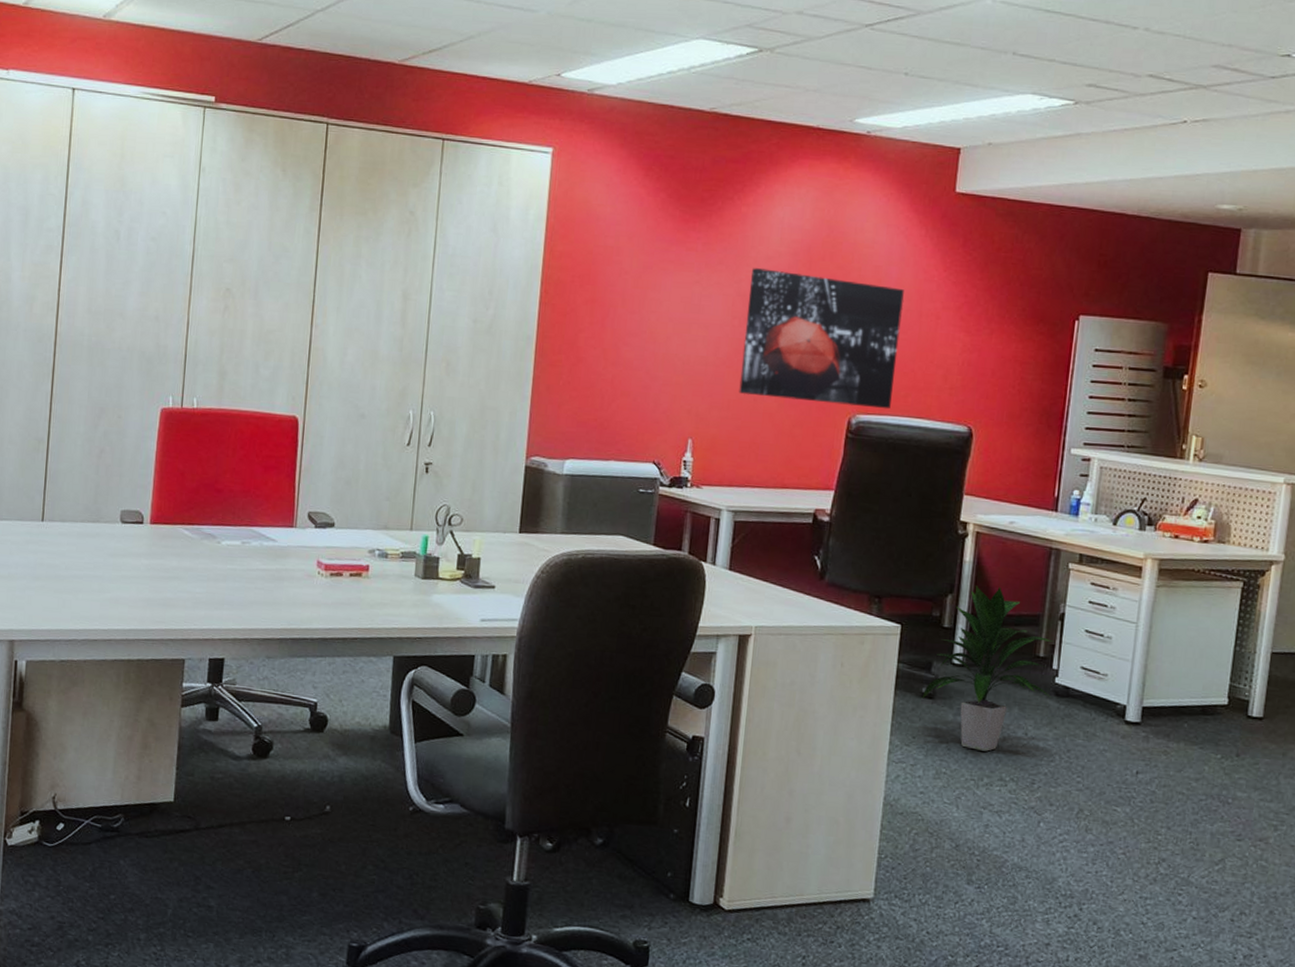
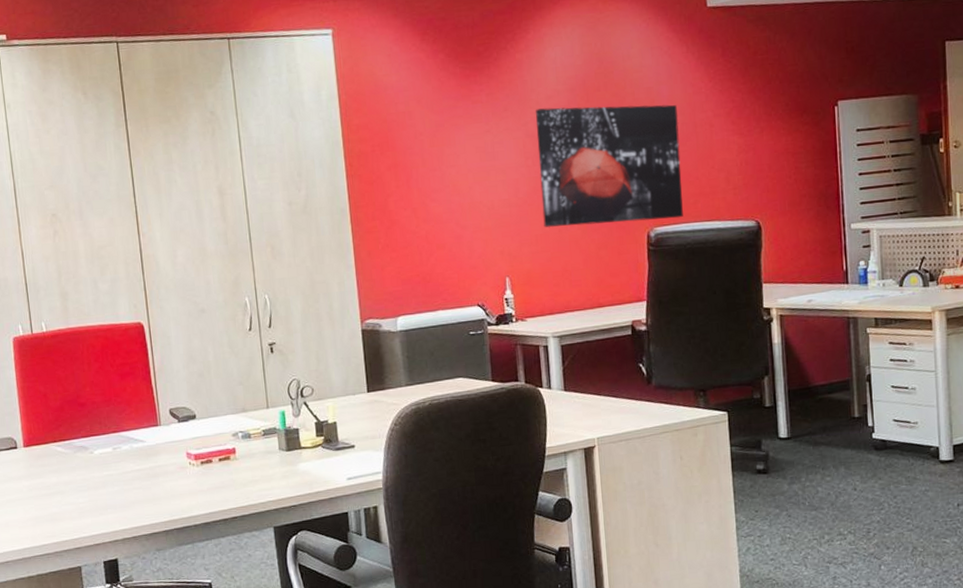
indoor plant: present [921,585,1054,752] -> none [757,361,871,512]

